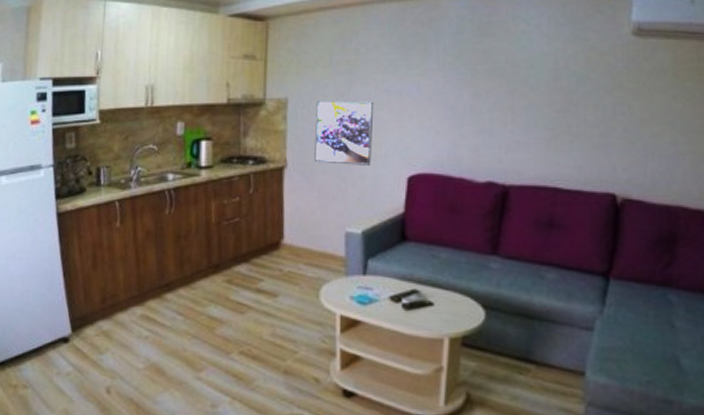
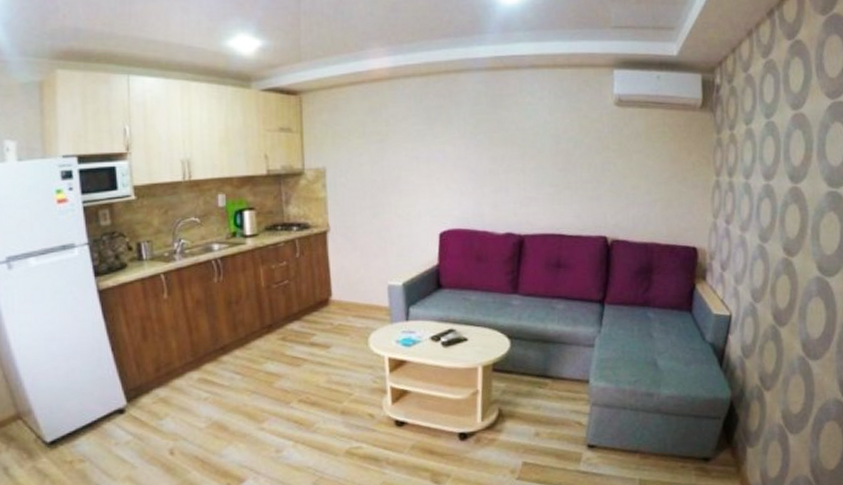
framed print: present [314,101,374,166] -> none [353,168,407,226]

